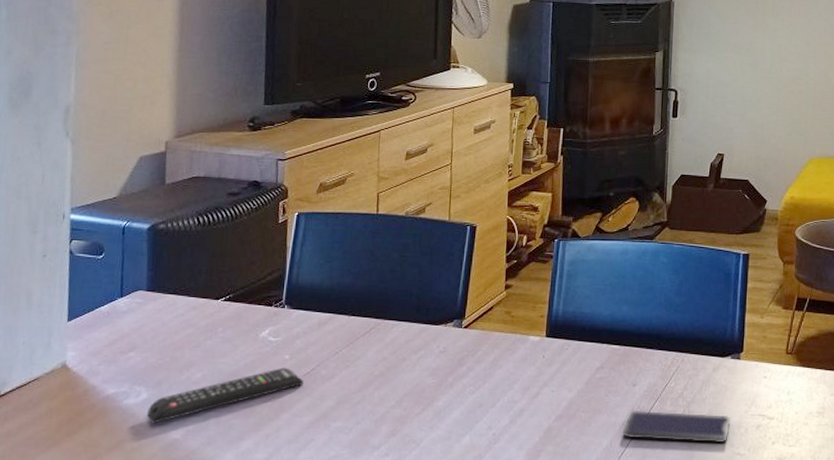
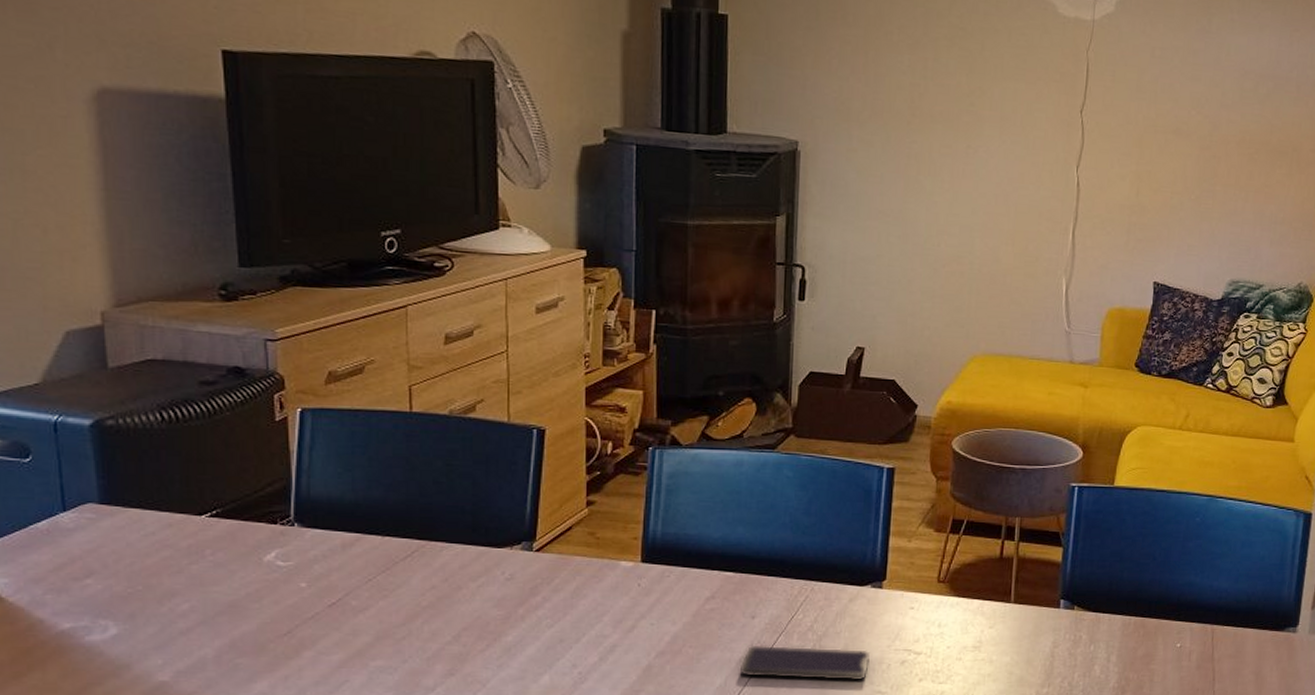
remote control: present [147,367,304,424] -> none [120,597,329,664]

